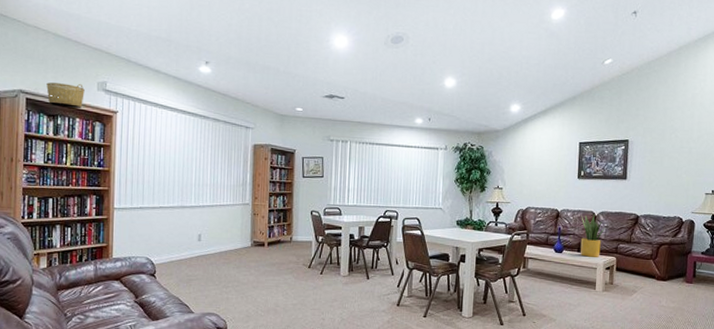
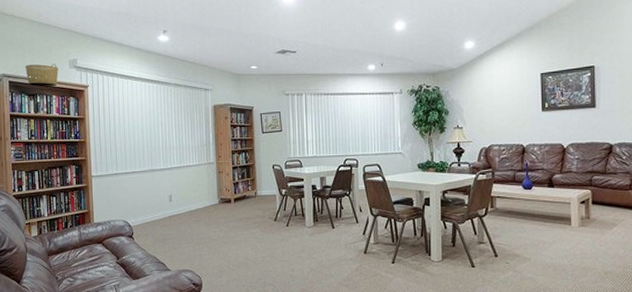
planter: present [580,214,605,257] -> none [549,146,577,192]

